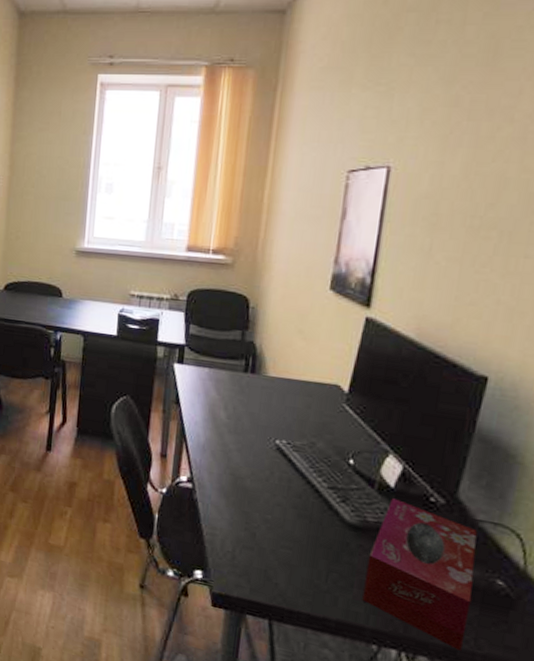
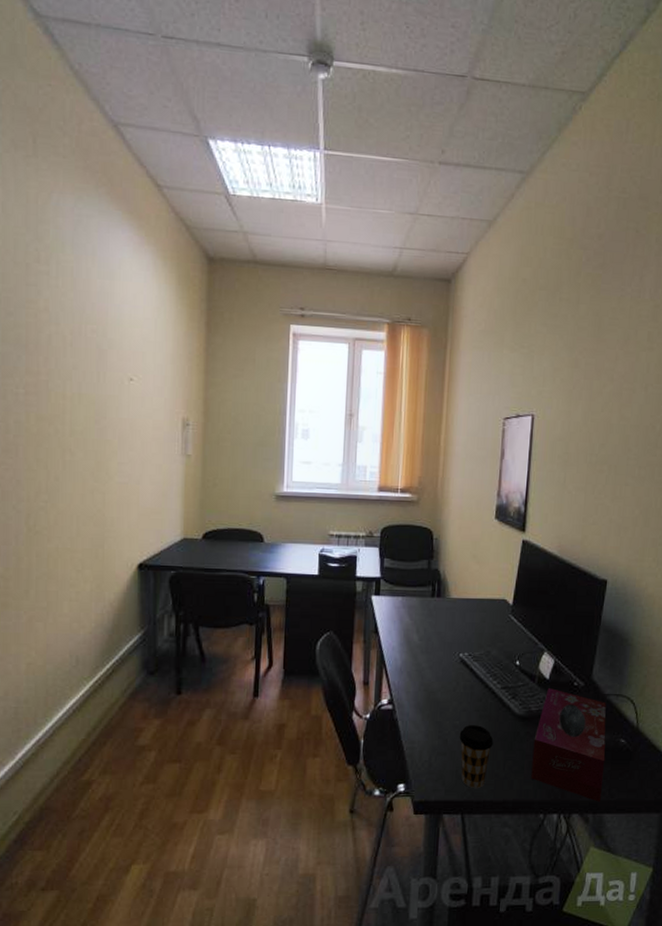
coffee cup: none [270,522,315,597] -> present [459,725,494,788]

